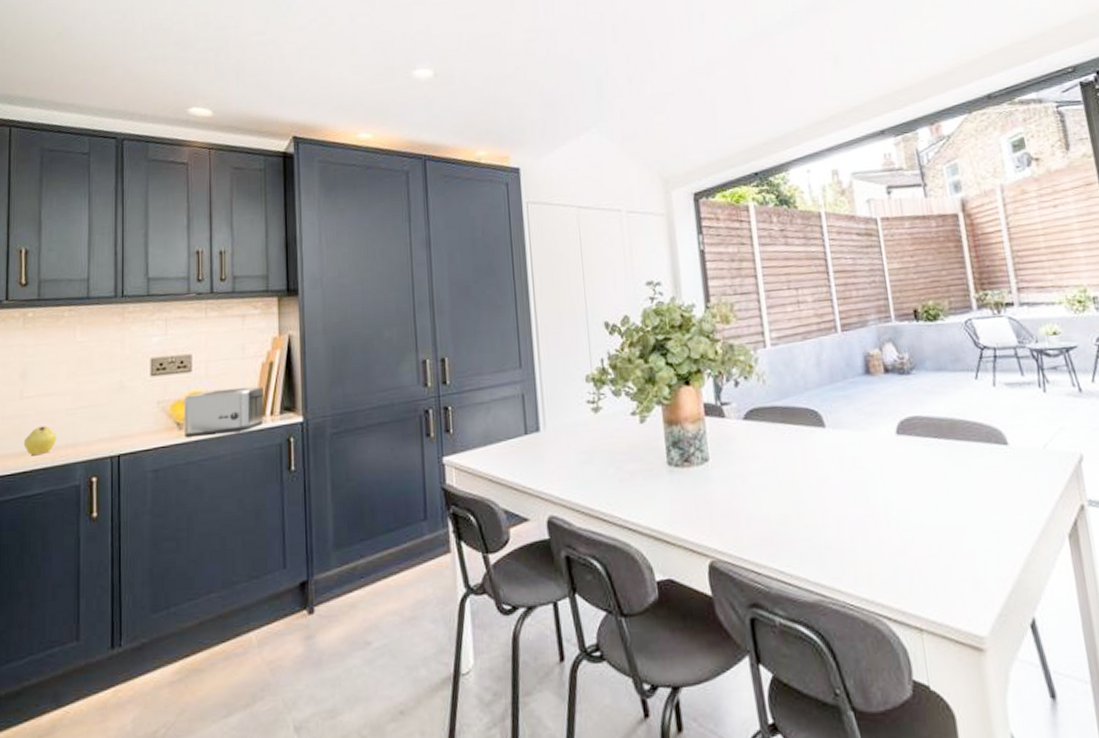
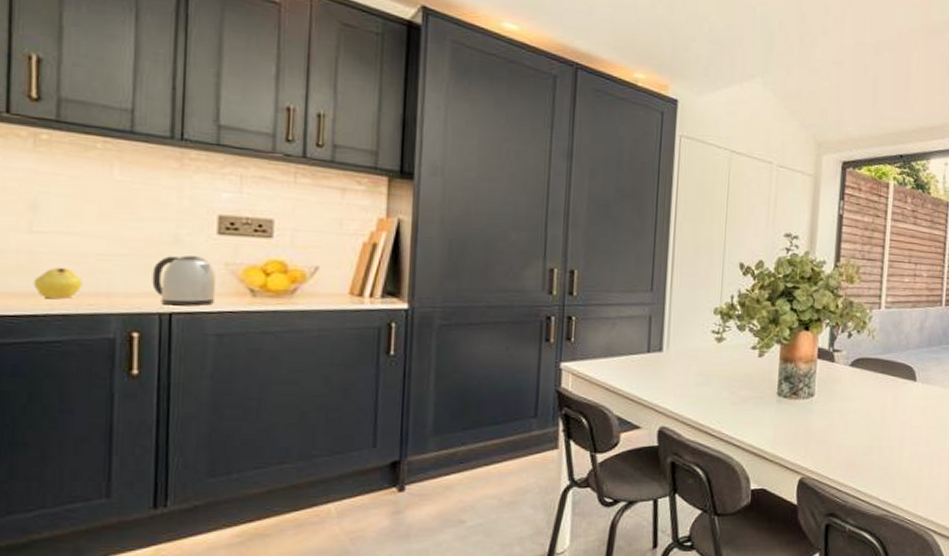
kettle: none [105,399,151,448] -> present [152,255,217,306]
toaster: present [183,385,264,438] -> none [258,260,363,310]

